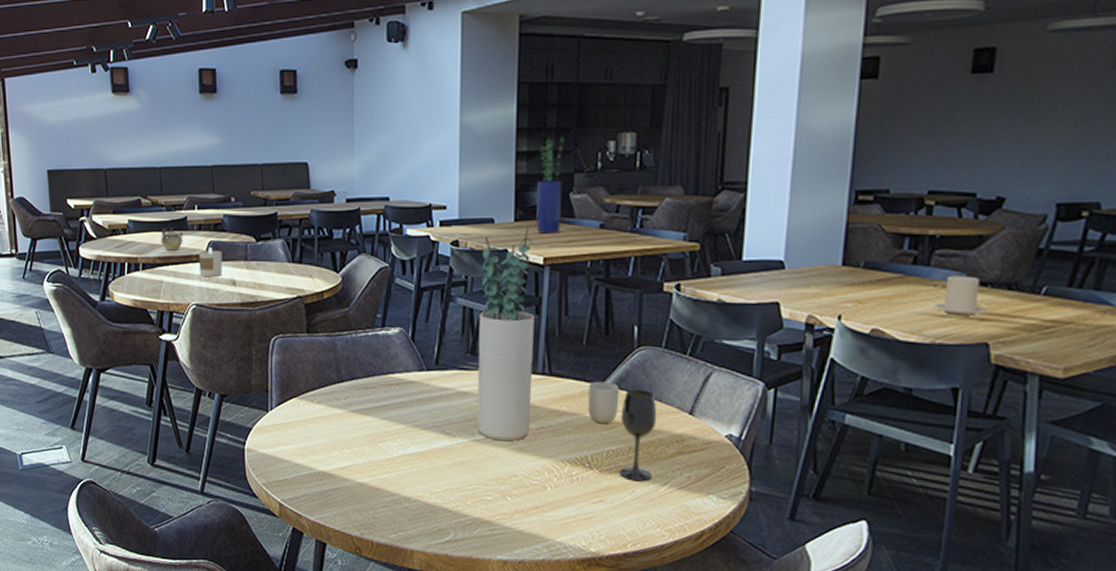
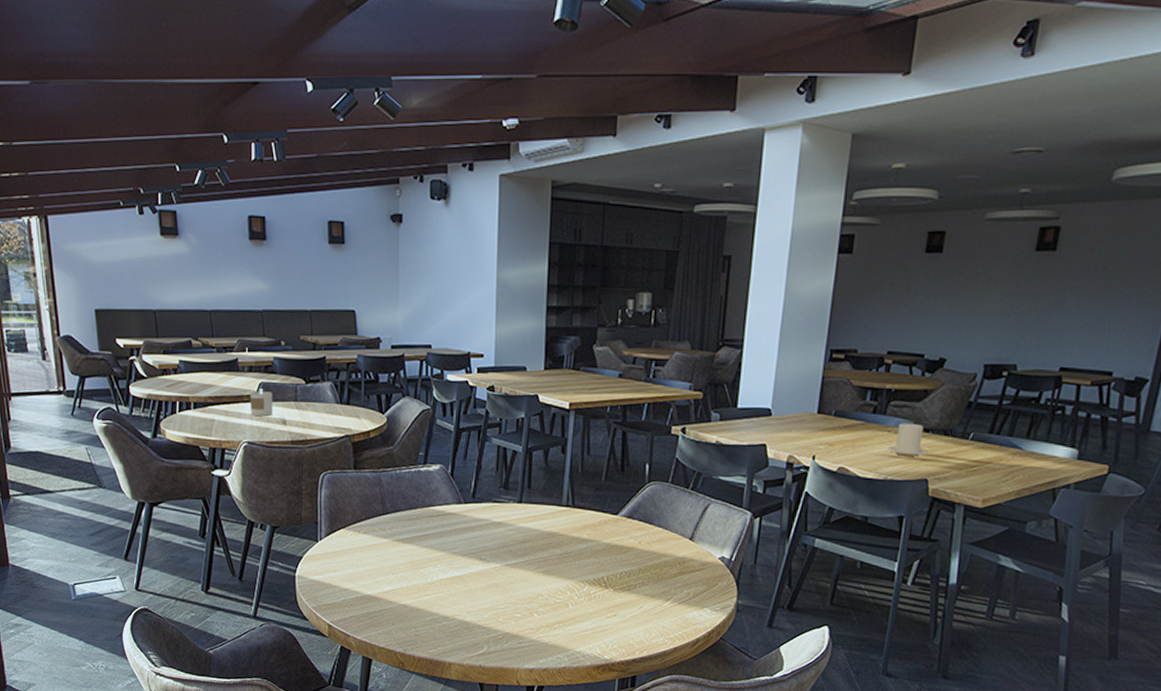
teapot: present [161,228,183,251] -> none [212,369,234,391]
vase: present [476,226,535,442] -> none [508,374,561,566]
vase: present [536,135,564,234] -> none [563,293,589,382]
cup: present [588,381,620,424] -> none [605,512,633,550]
wine glass: present [619,389,657,482] -> none [630,519,664,598]

